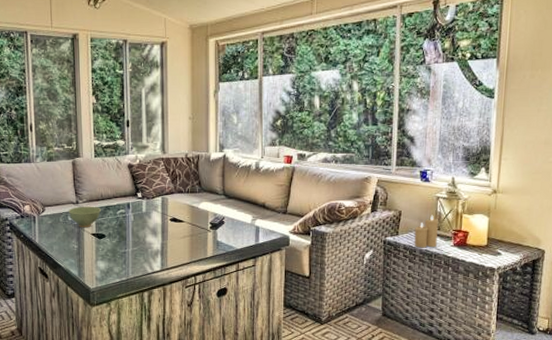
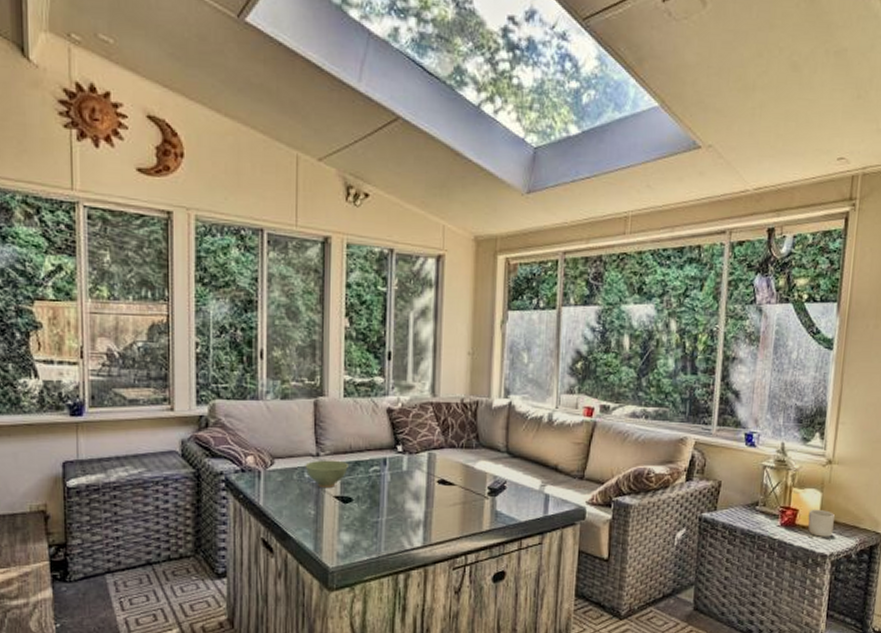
candle: present [414,215,438,248] -> none [734,487,764,528]
mug: none [477,231,502,254] -> present [808,509,836,537]

